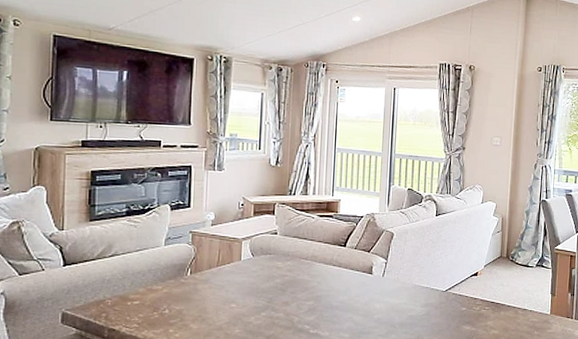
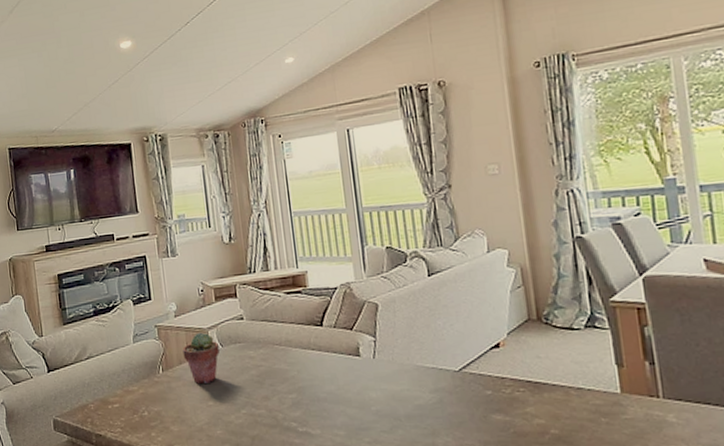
potted succulent: none [214,241,250,287] -> present [182,332,220,384]

